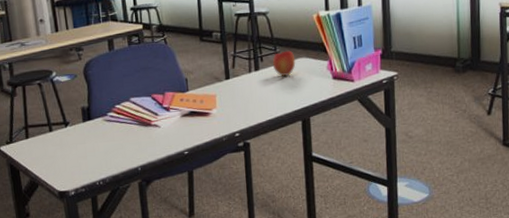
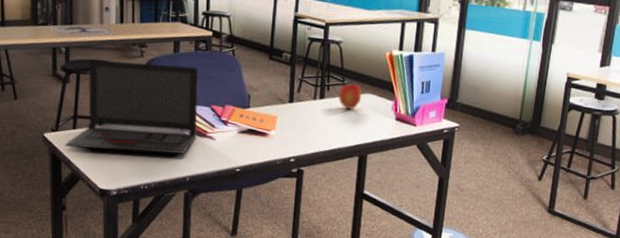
laptop: none [21,61,142,156] -> present [65,59,199,154]

